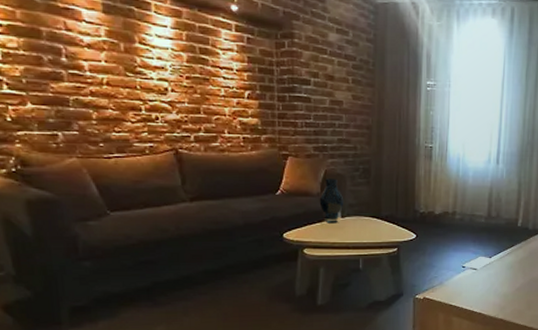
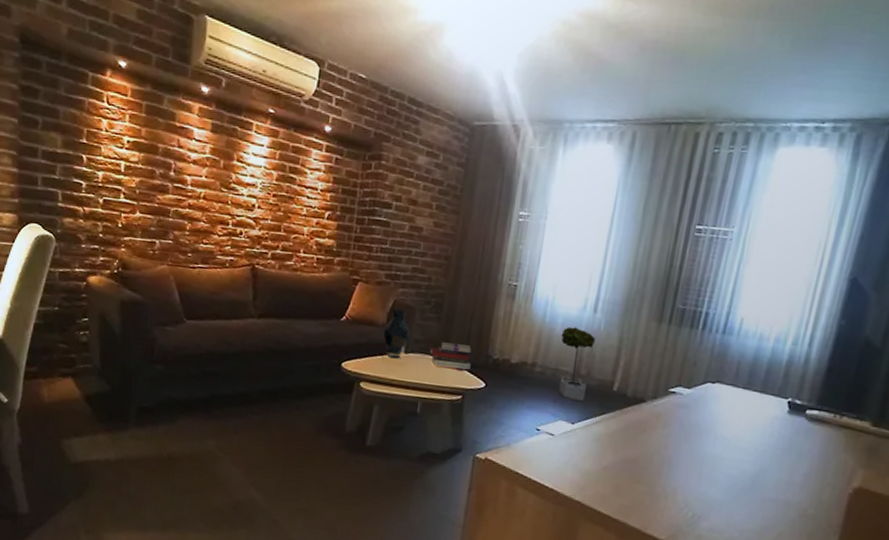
books: none [364,204,402,226] -> present [429,342,472,371]
potted tree: none [473,178,500,238] -> present [558,326,595,401]

